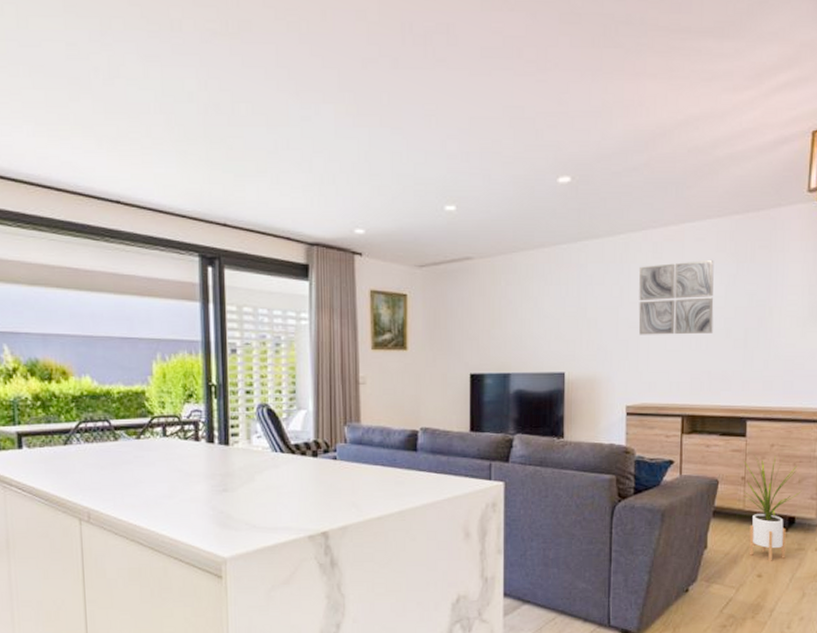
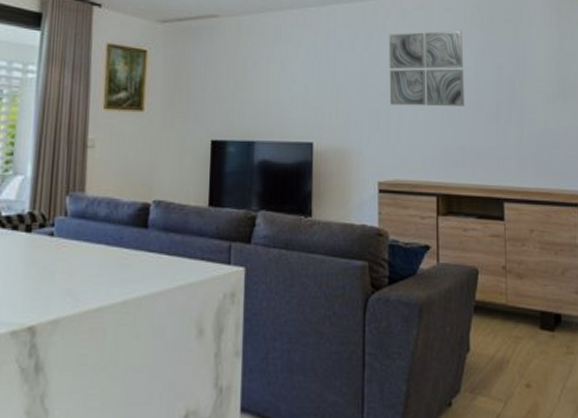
house plant: present [740,455,802,561] -> none [500,242,566,368]

